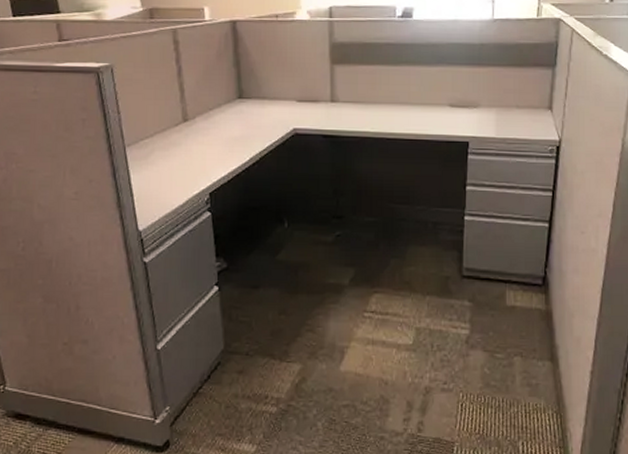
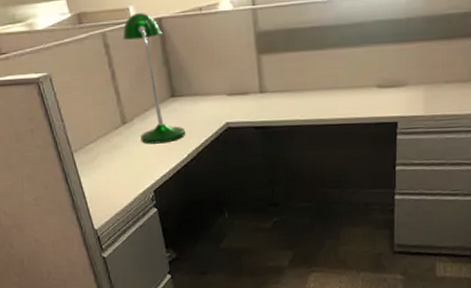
desk lamp: none [194,14,251,145] -> present [123,13,186,144]

